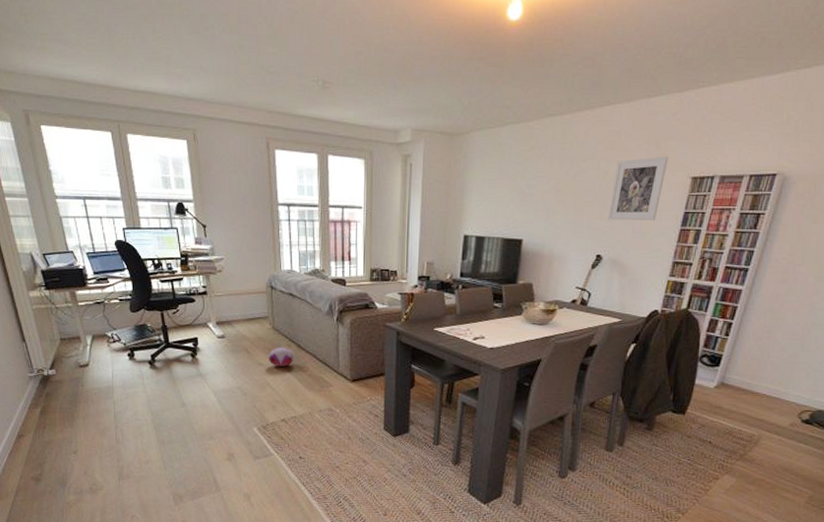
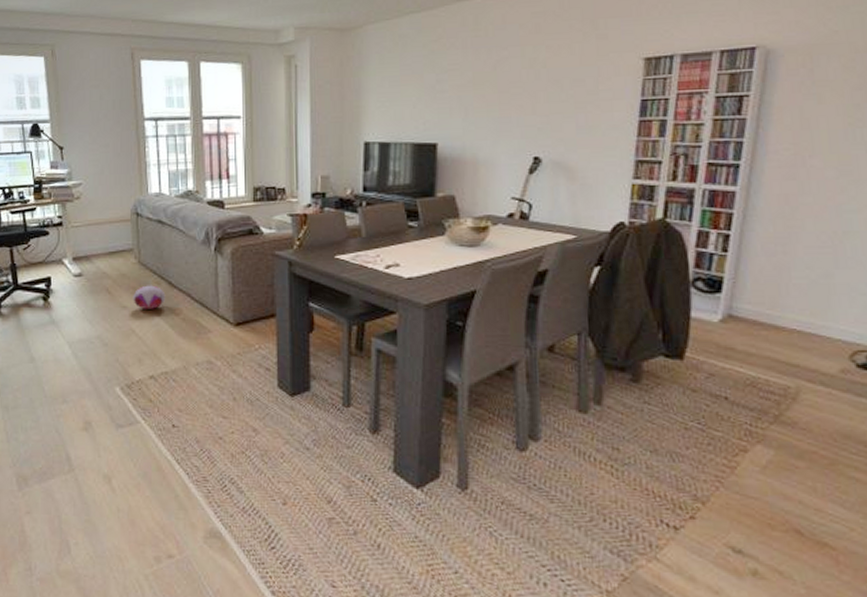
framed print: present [608,156,668,221] -> none [542,36,611,115]

